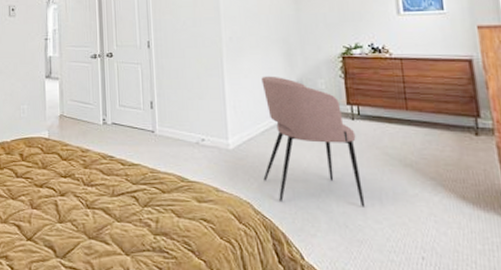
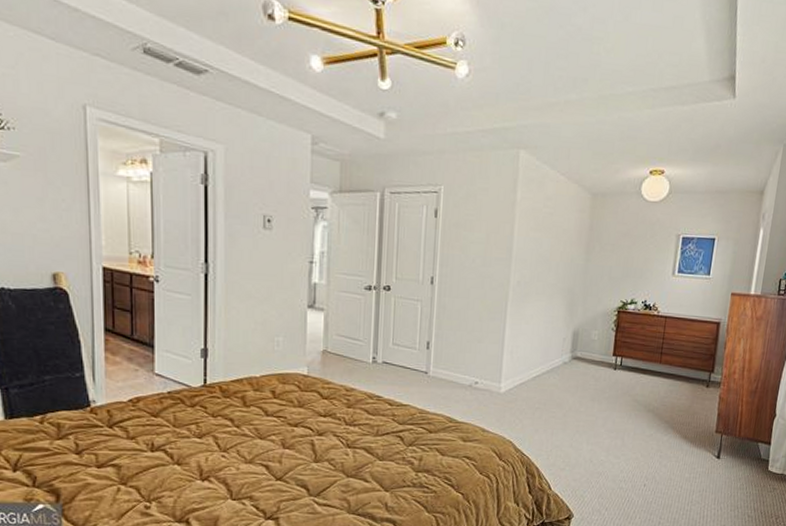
armchair: present [261,76,366,207] -> none [528,323,615,445]

